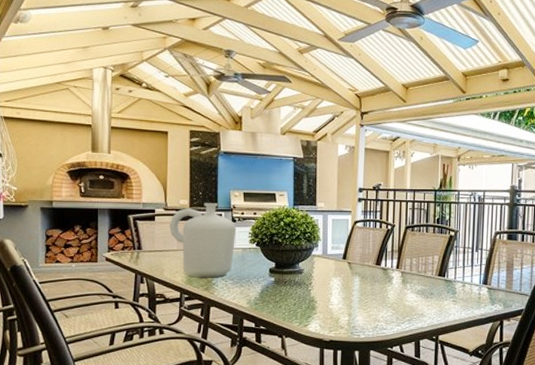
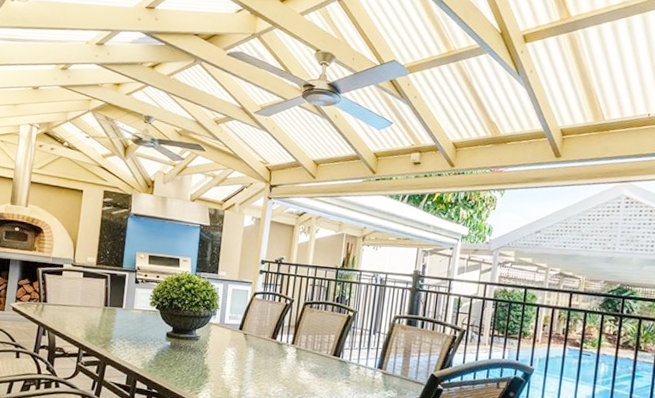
water jug: present [170,202,236,278] -> none [75,262,139,337]

